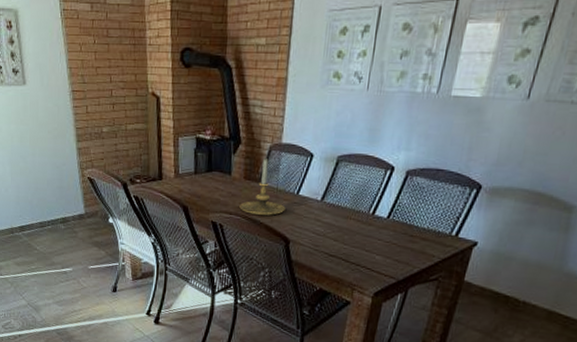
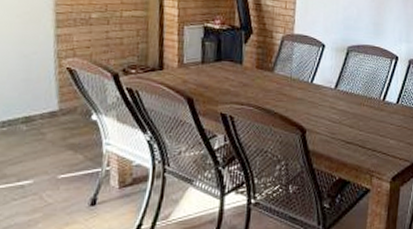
candle holder: present [239,158,286,216] -> none [252,48,300,105]

